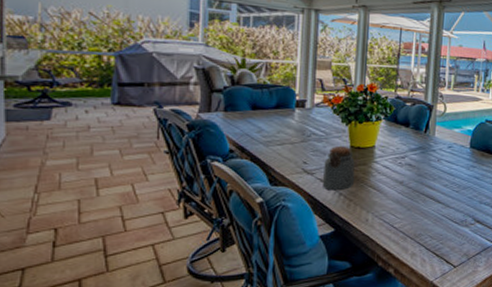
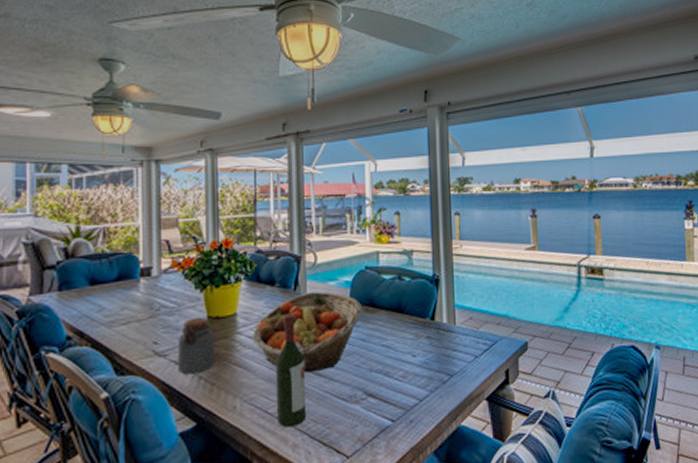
fruit basket: none [386,135,480,200] -> present [253,291,363,373]
wine bottle: none [401,151,428,240] -> present [276,314,306,428]

